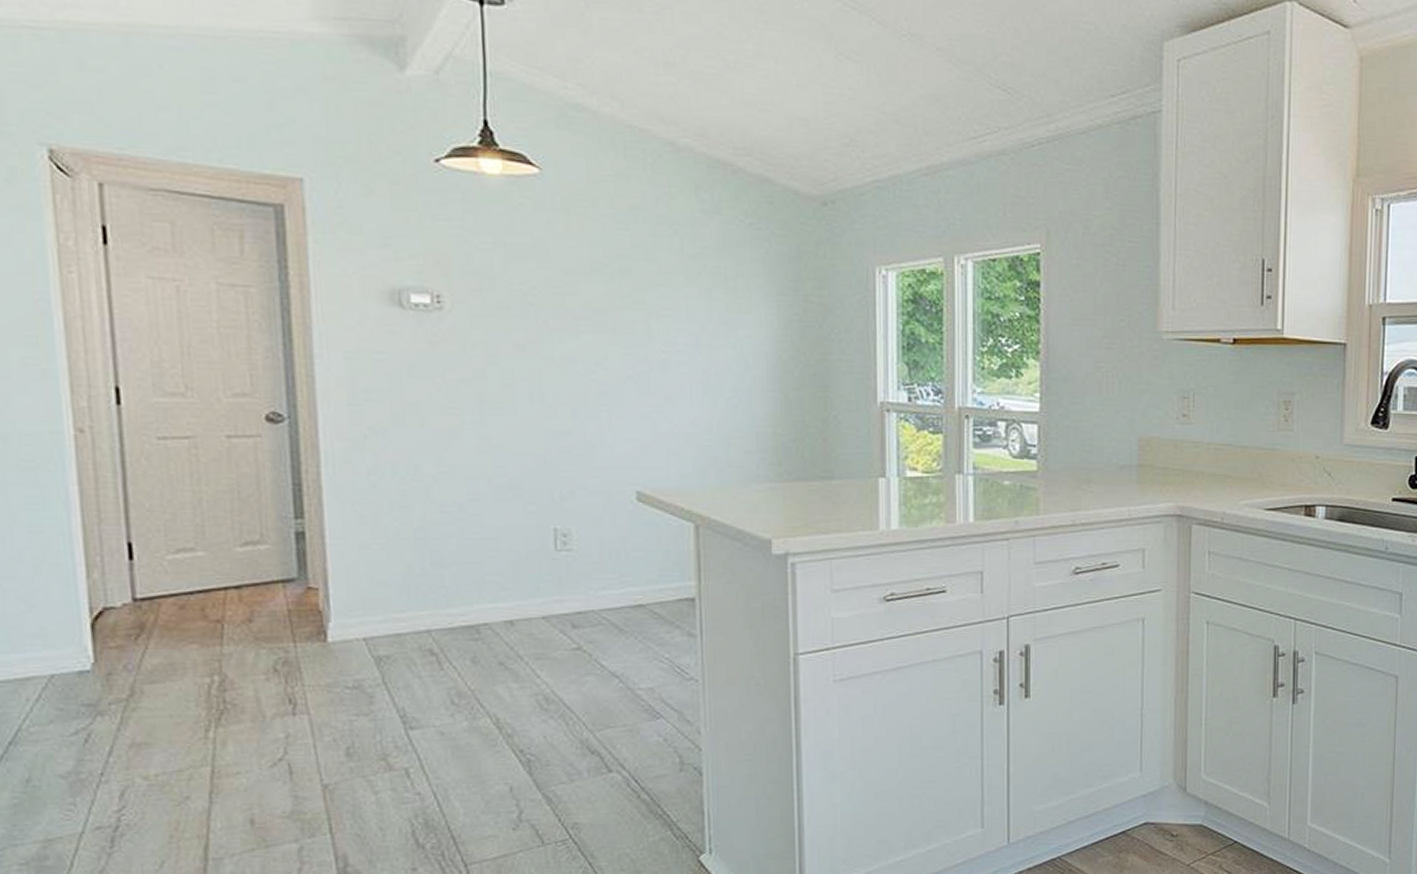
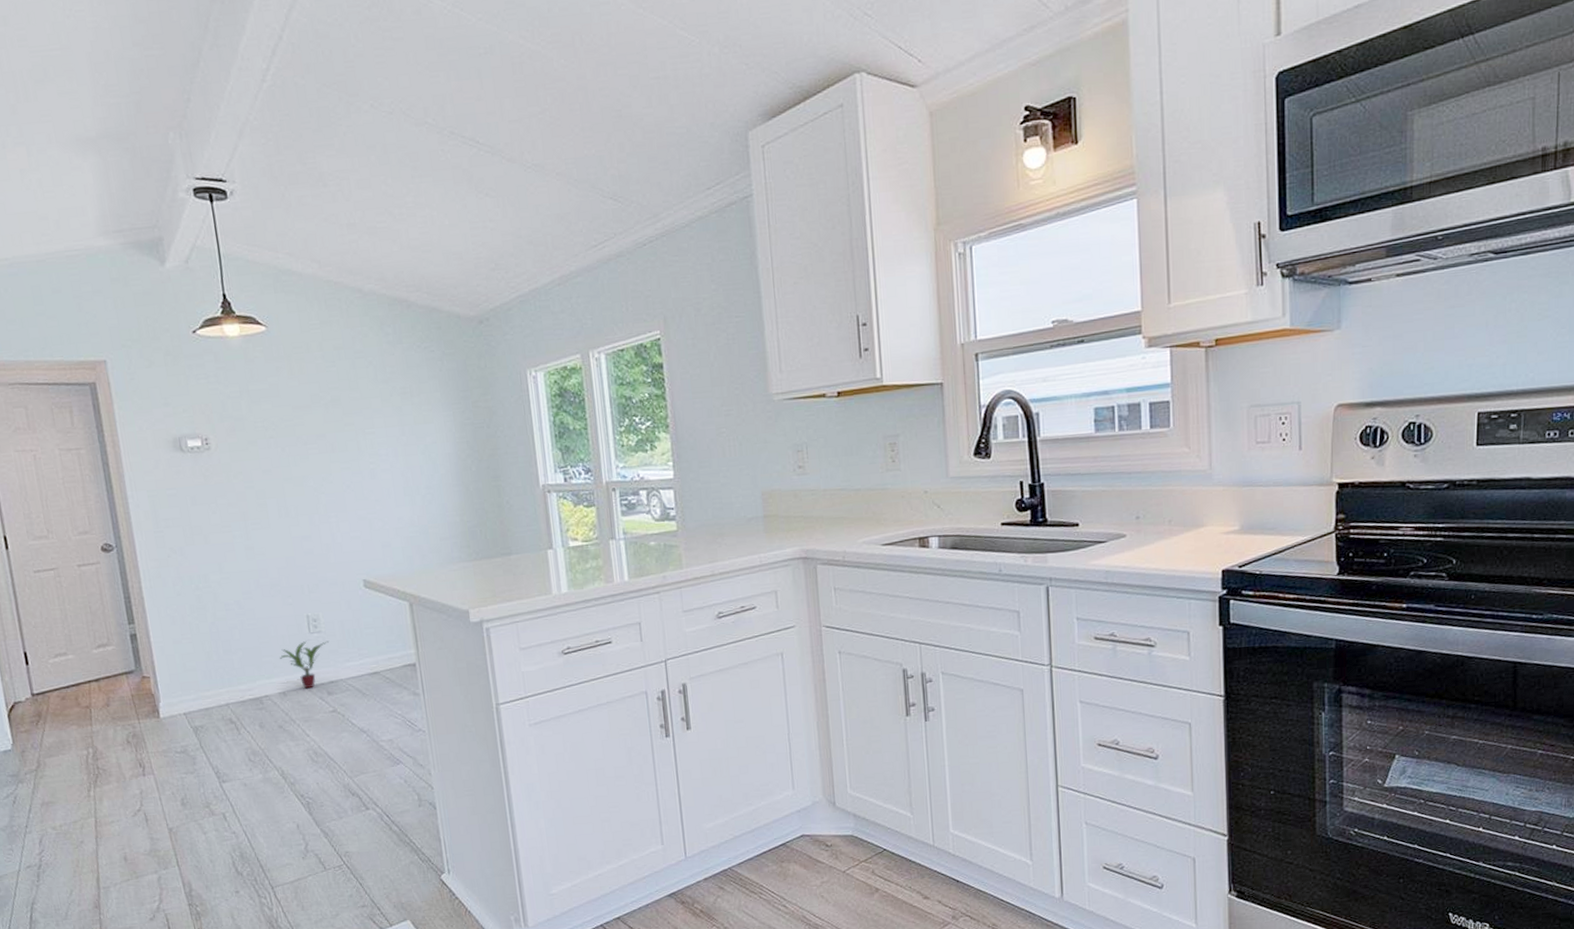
potted plant: none [509,560,581,619] -> present [279,640,329,689]

